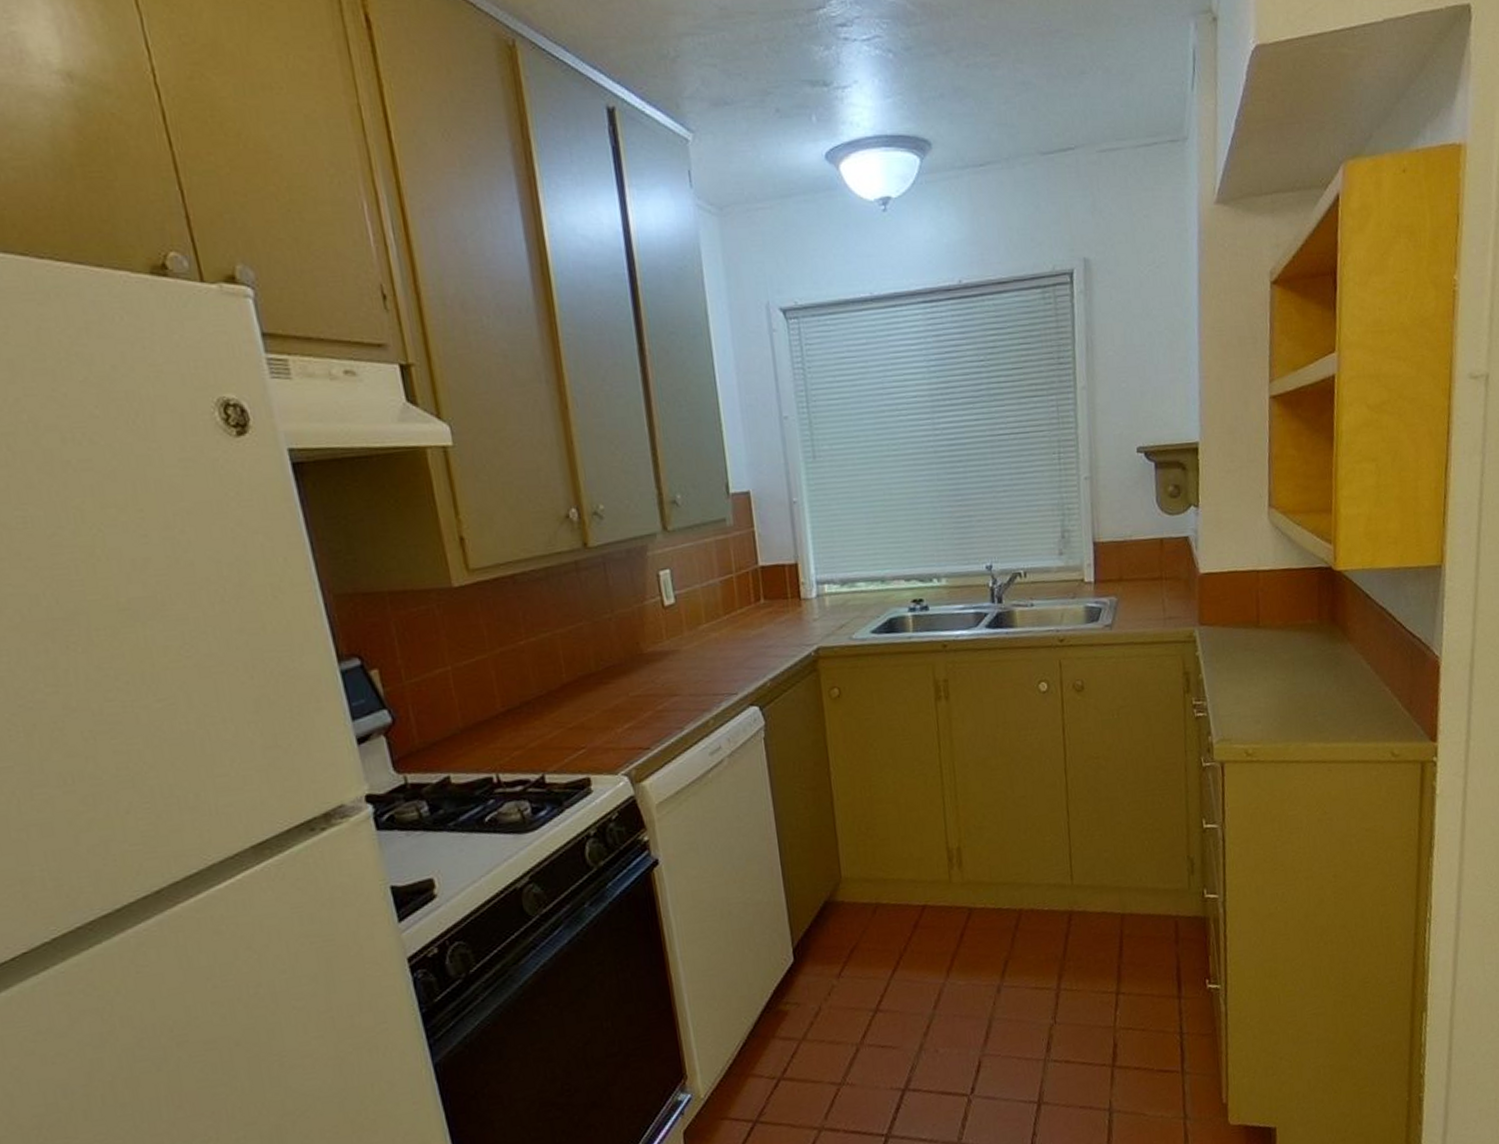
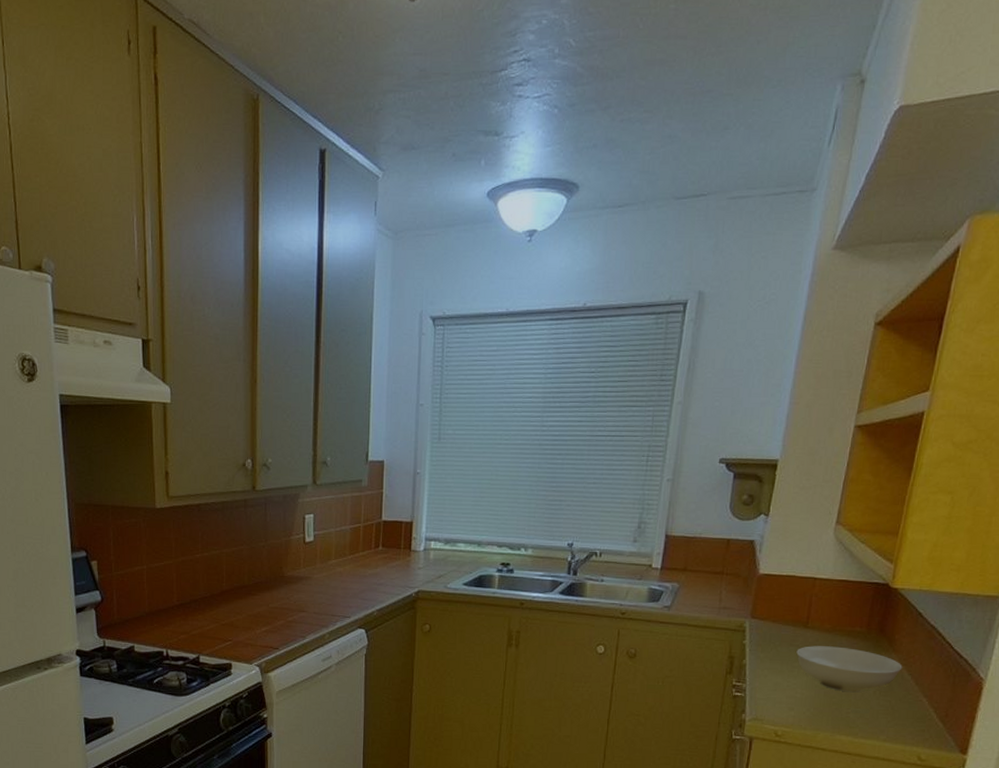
bowl: none [1252,643,1360,694] -> present [796,646,903,693]

